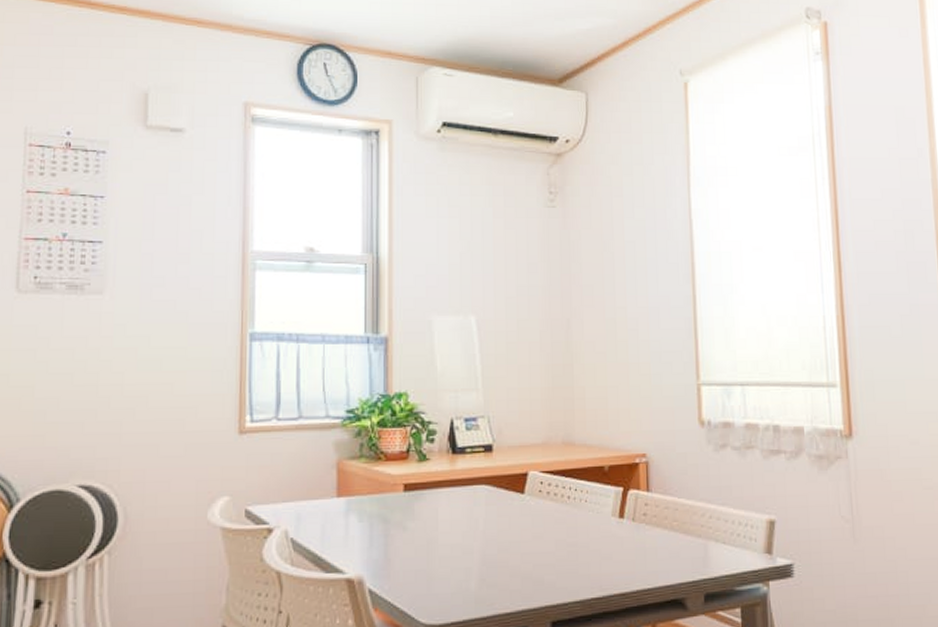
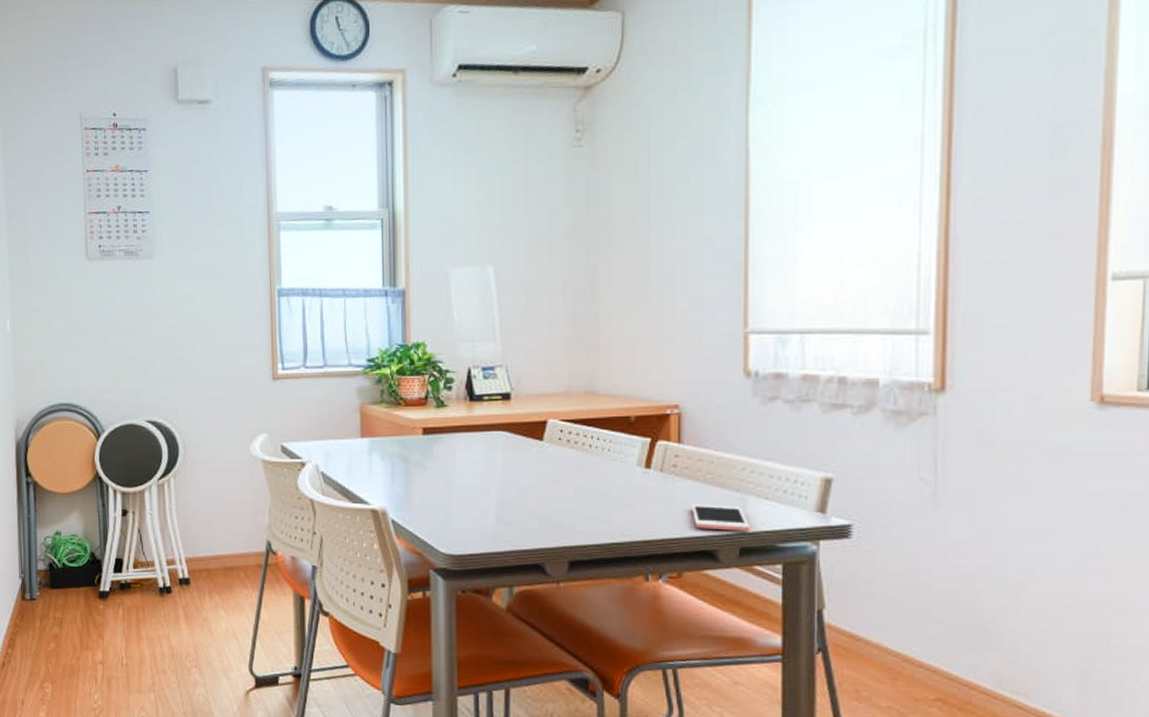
cell phone: none [660,552,711,578] -> present [691,504,749,532]

